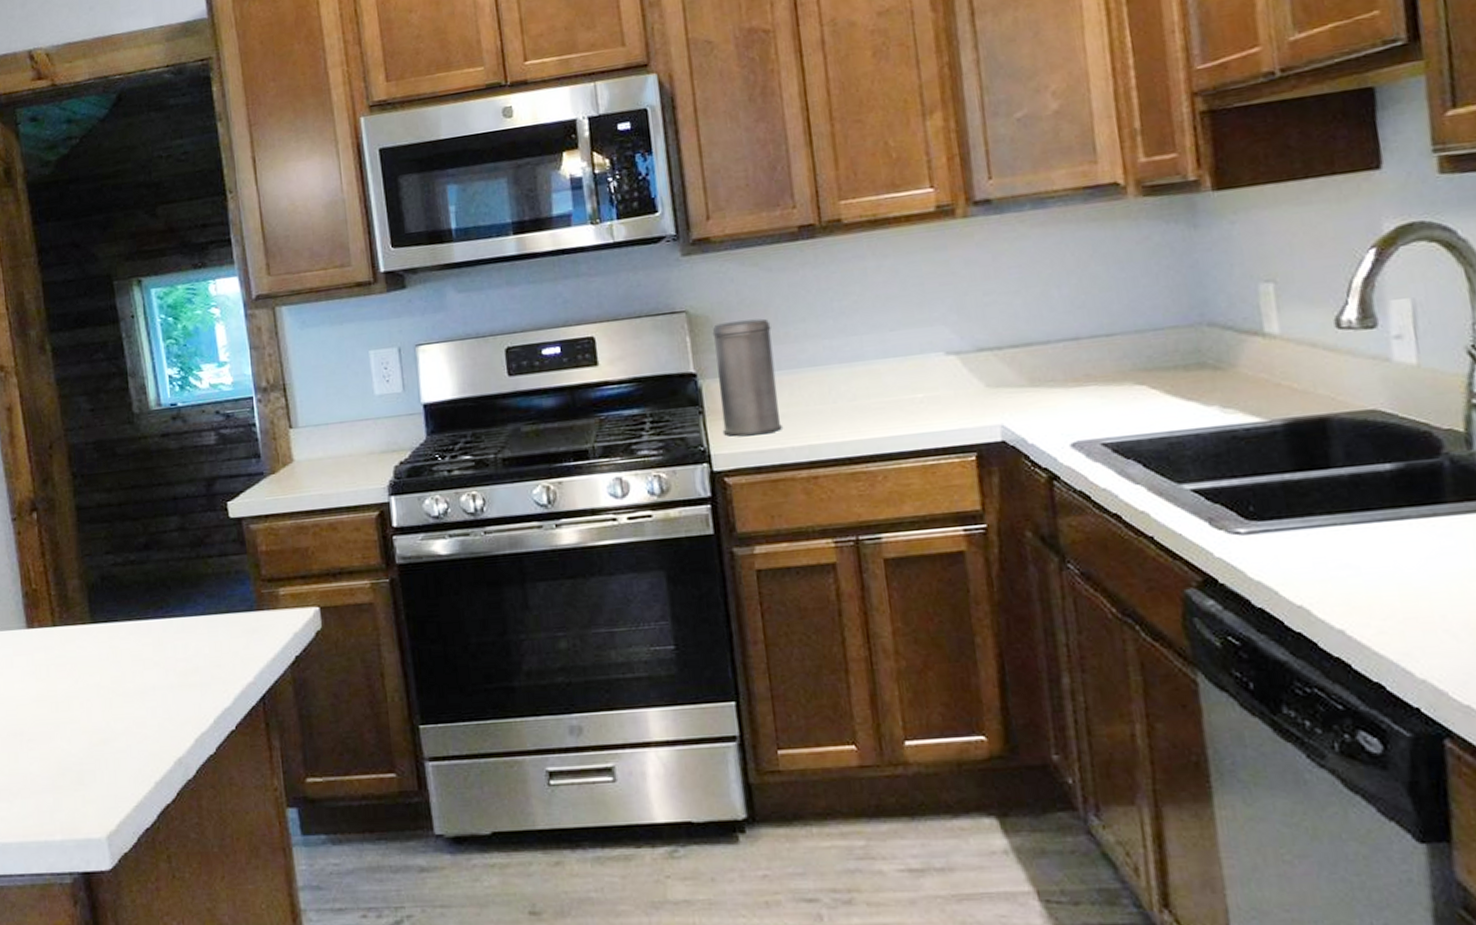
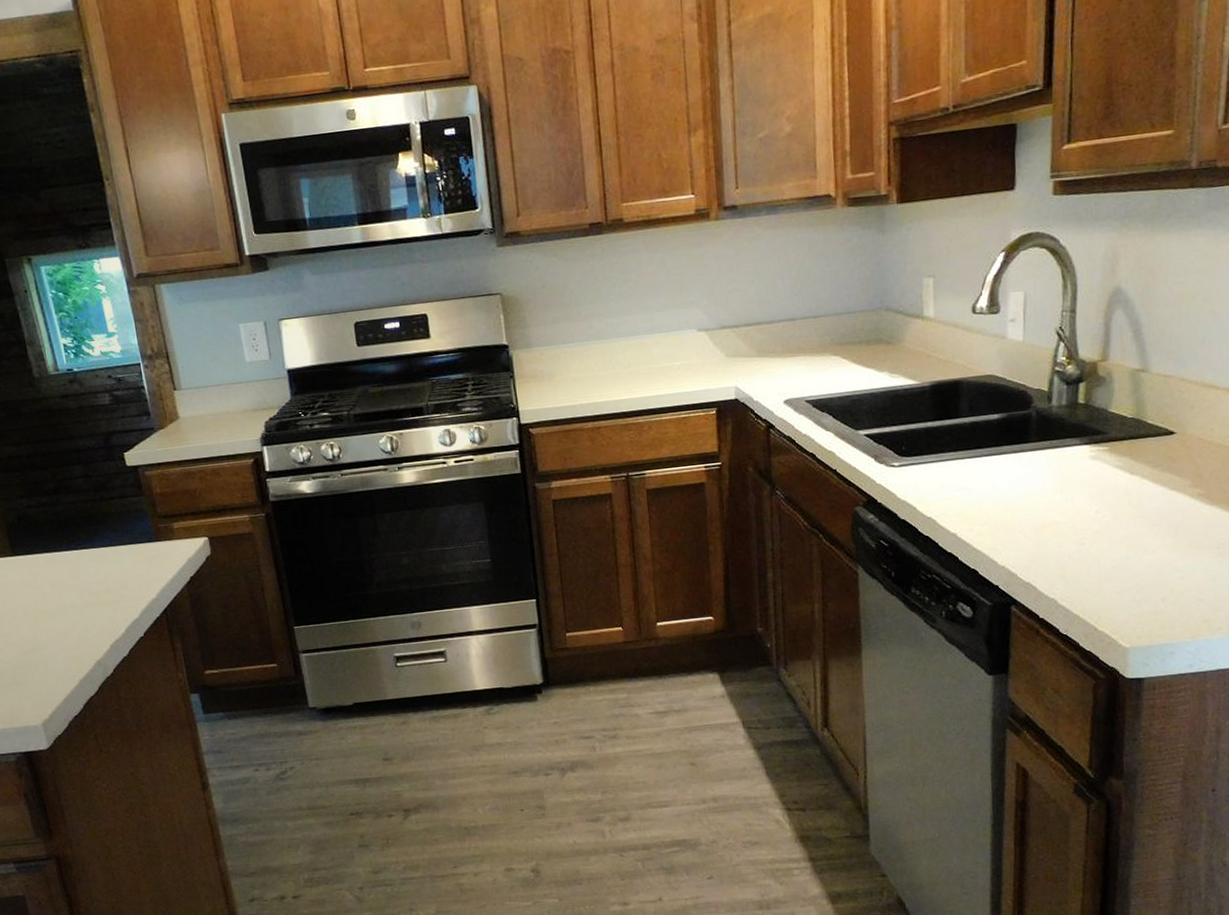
canister: present [712,318,782,437] -> none [521,300,574,396]

